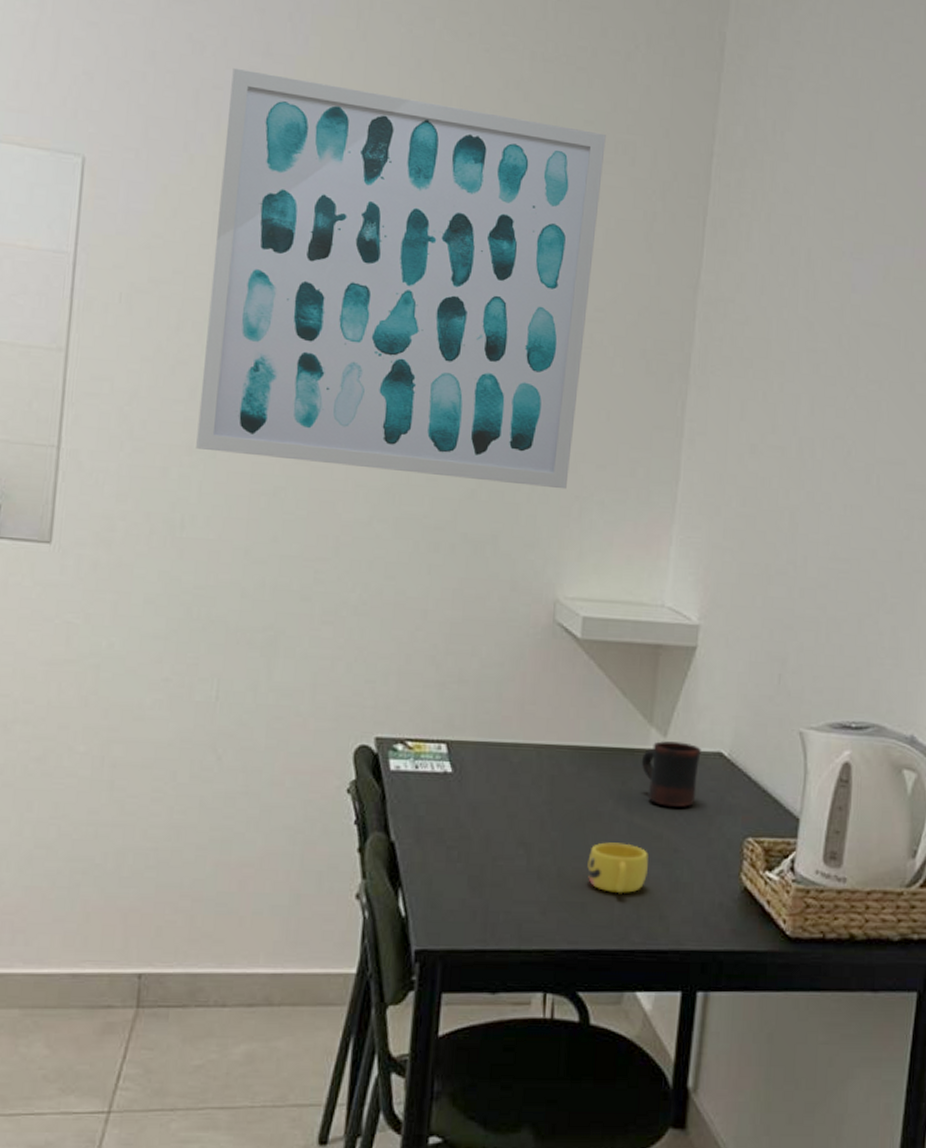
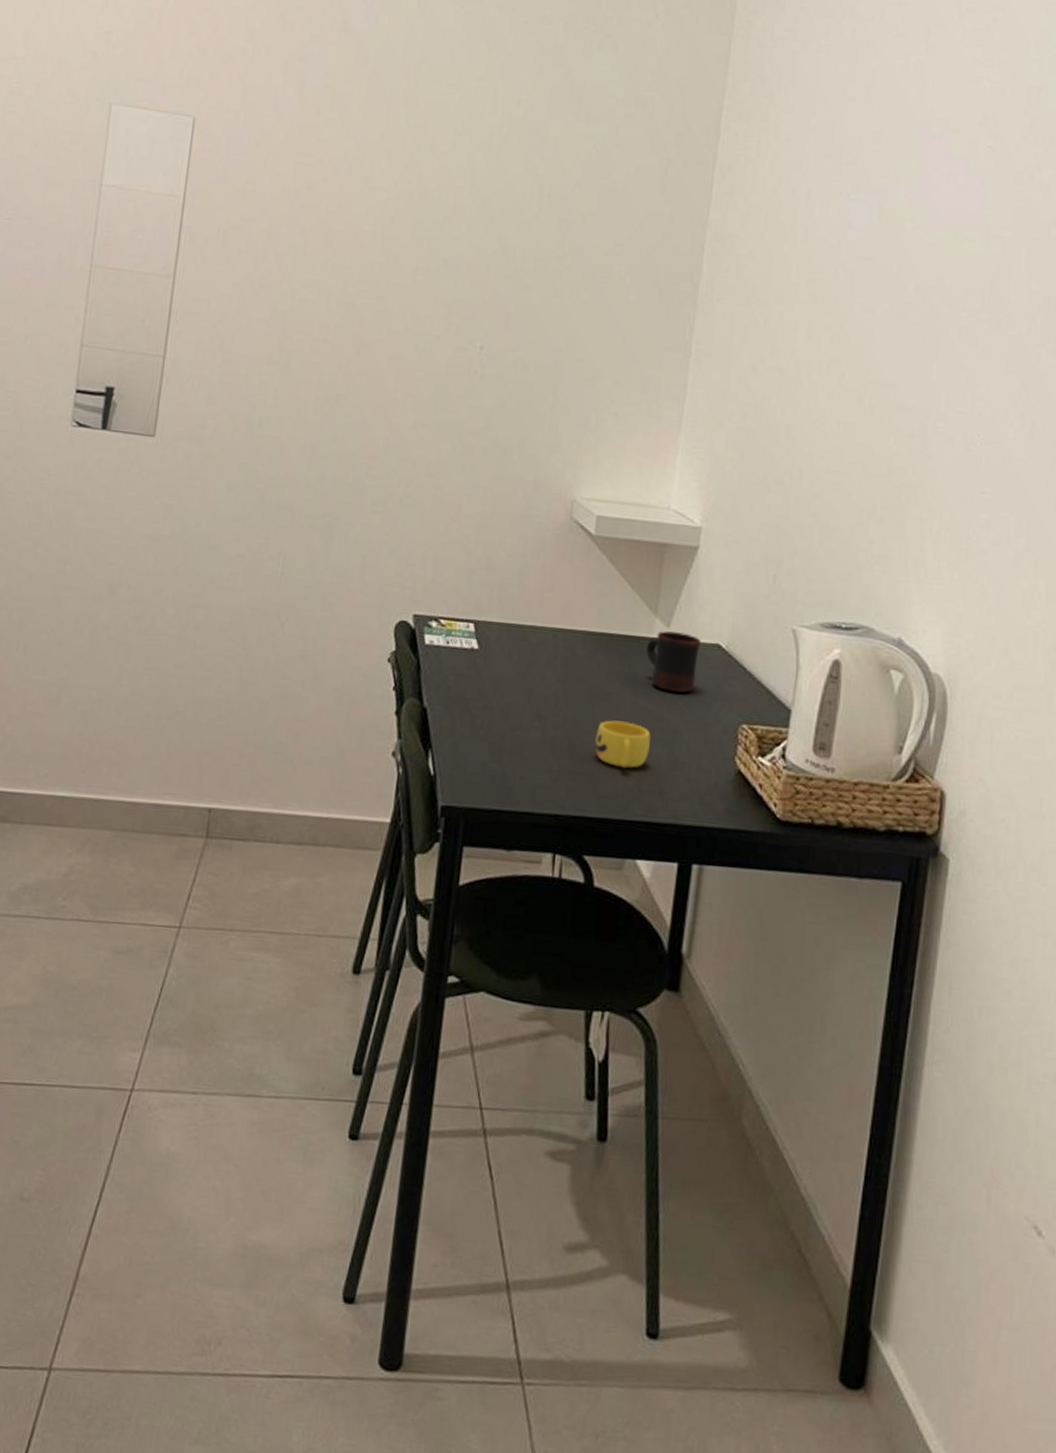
wall art: present [196,67,606,490] -> none [274,42,628,402]

